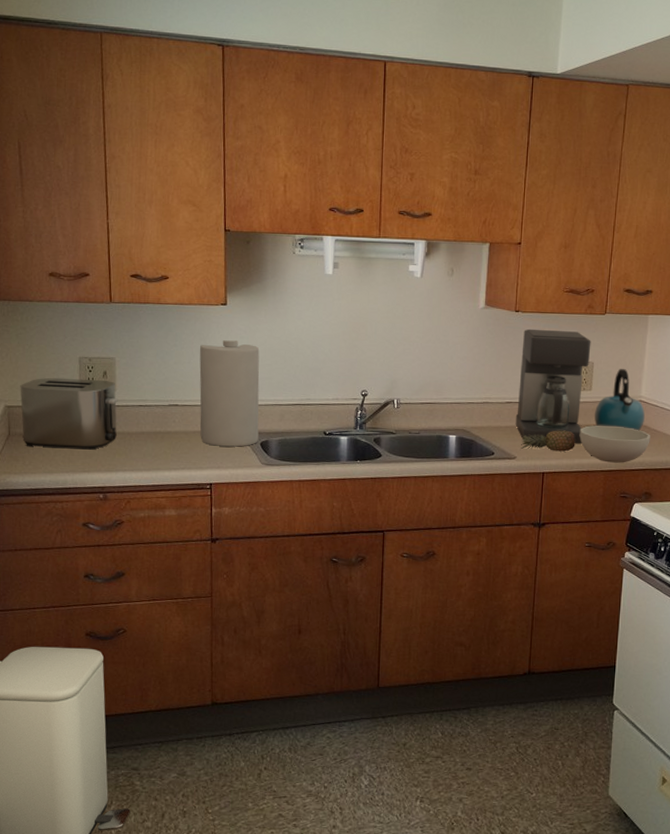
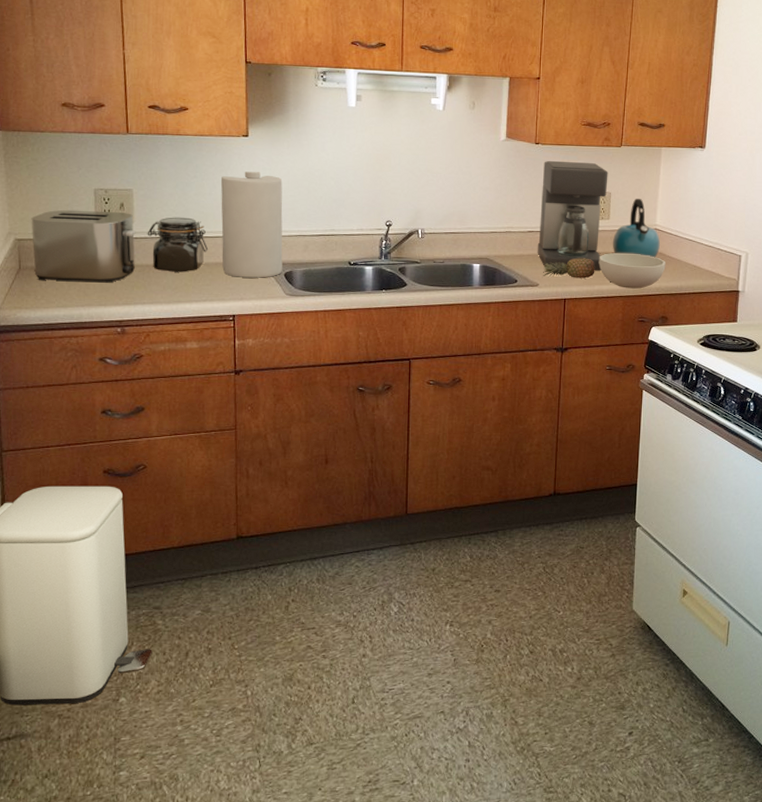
jar: none [128,385,187,440] -> present [147,217,209,272]

